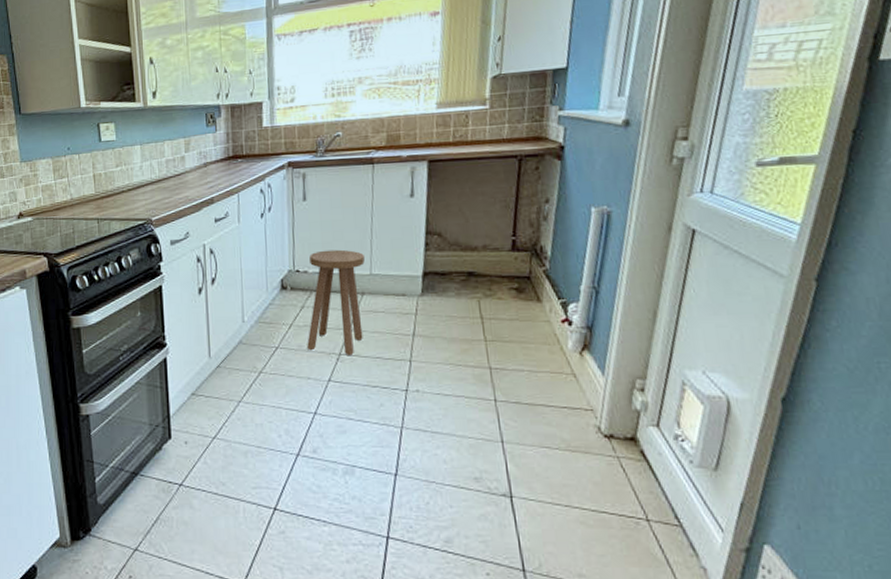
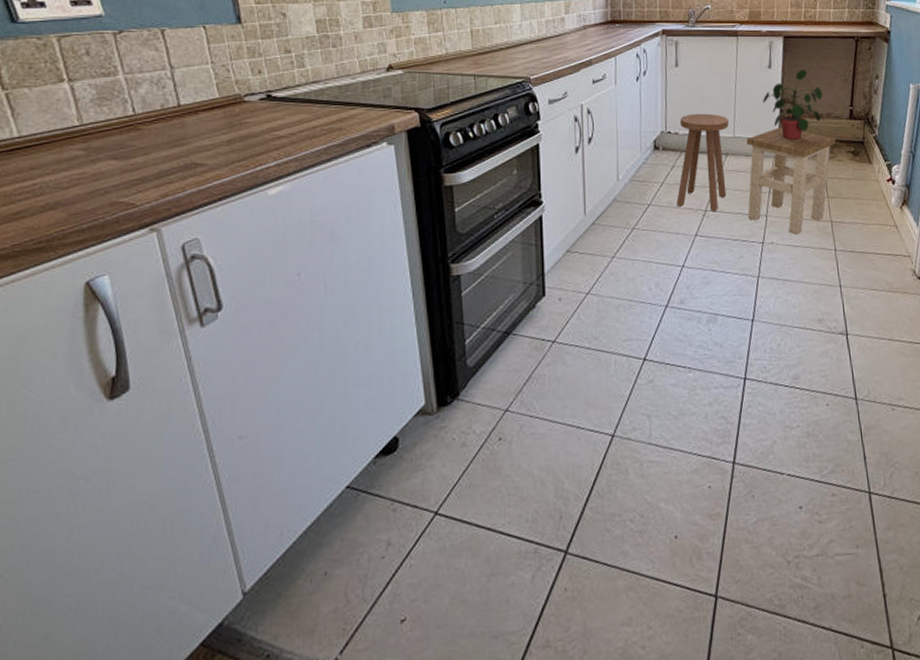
stool: none [385,263,495,383] -> present [746,128,836,235]
potted plant: none [404,196,477,277] -> present [763,69,822,140]

